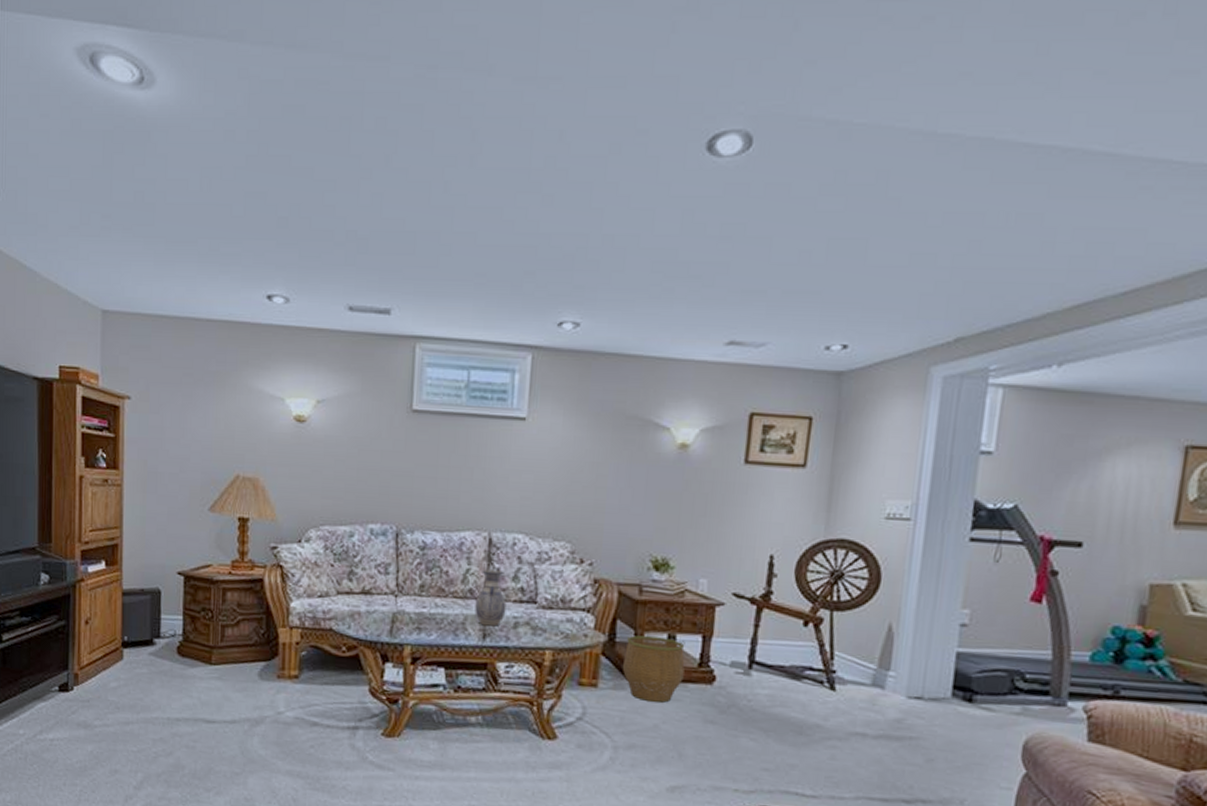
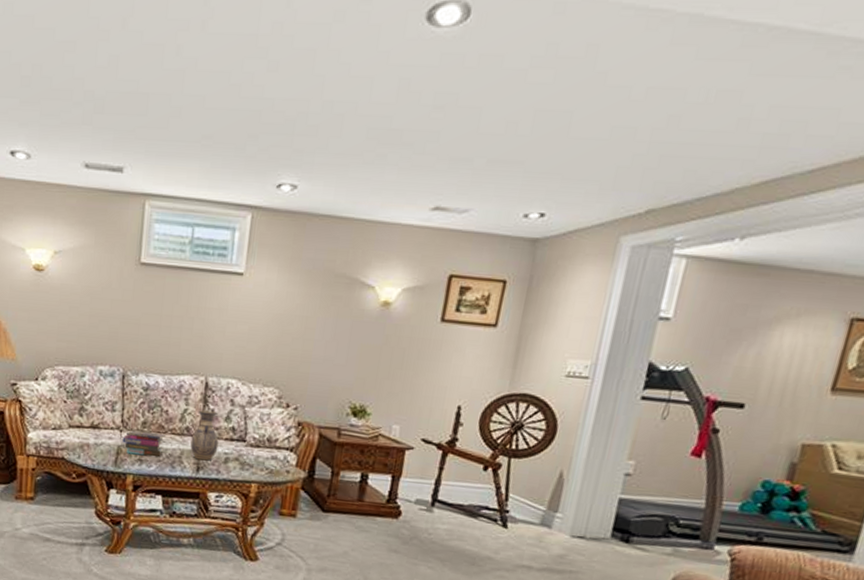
books: none [398,594,446,625] -> present [122,430,165,458]
basket: present [622,635,685,703] -> none [318,473,376,533]

